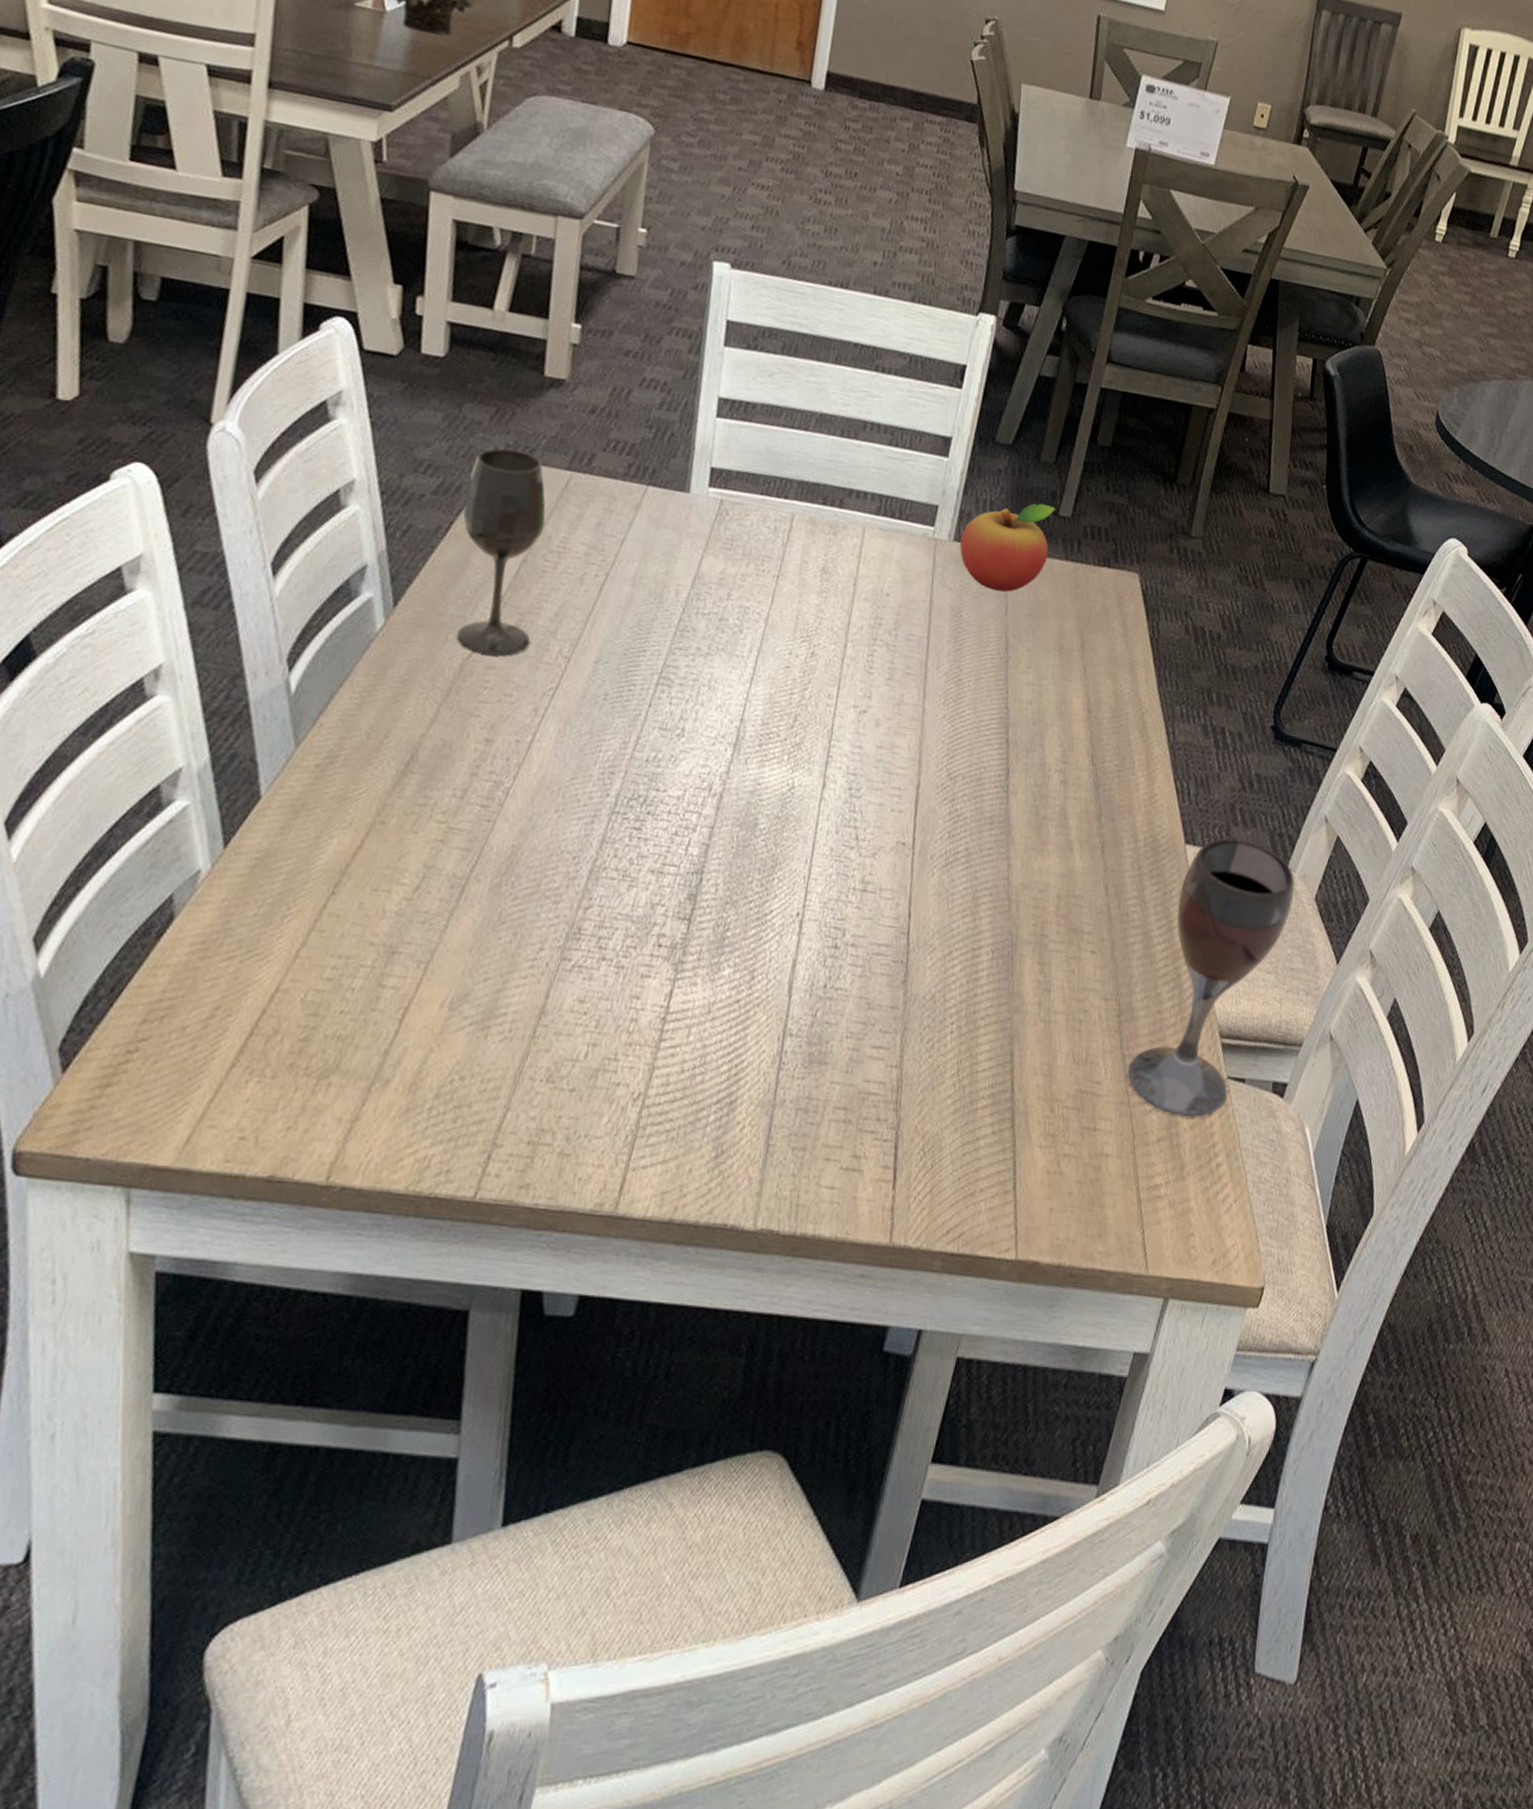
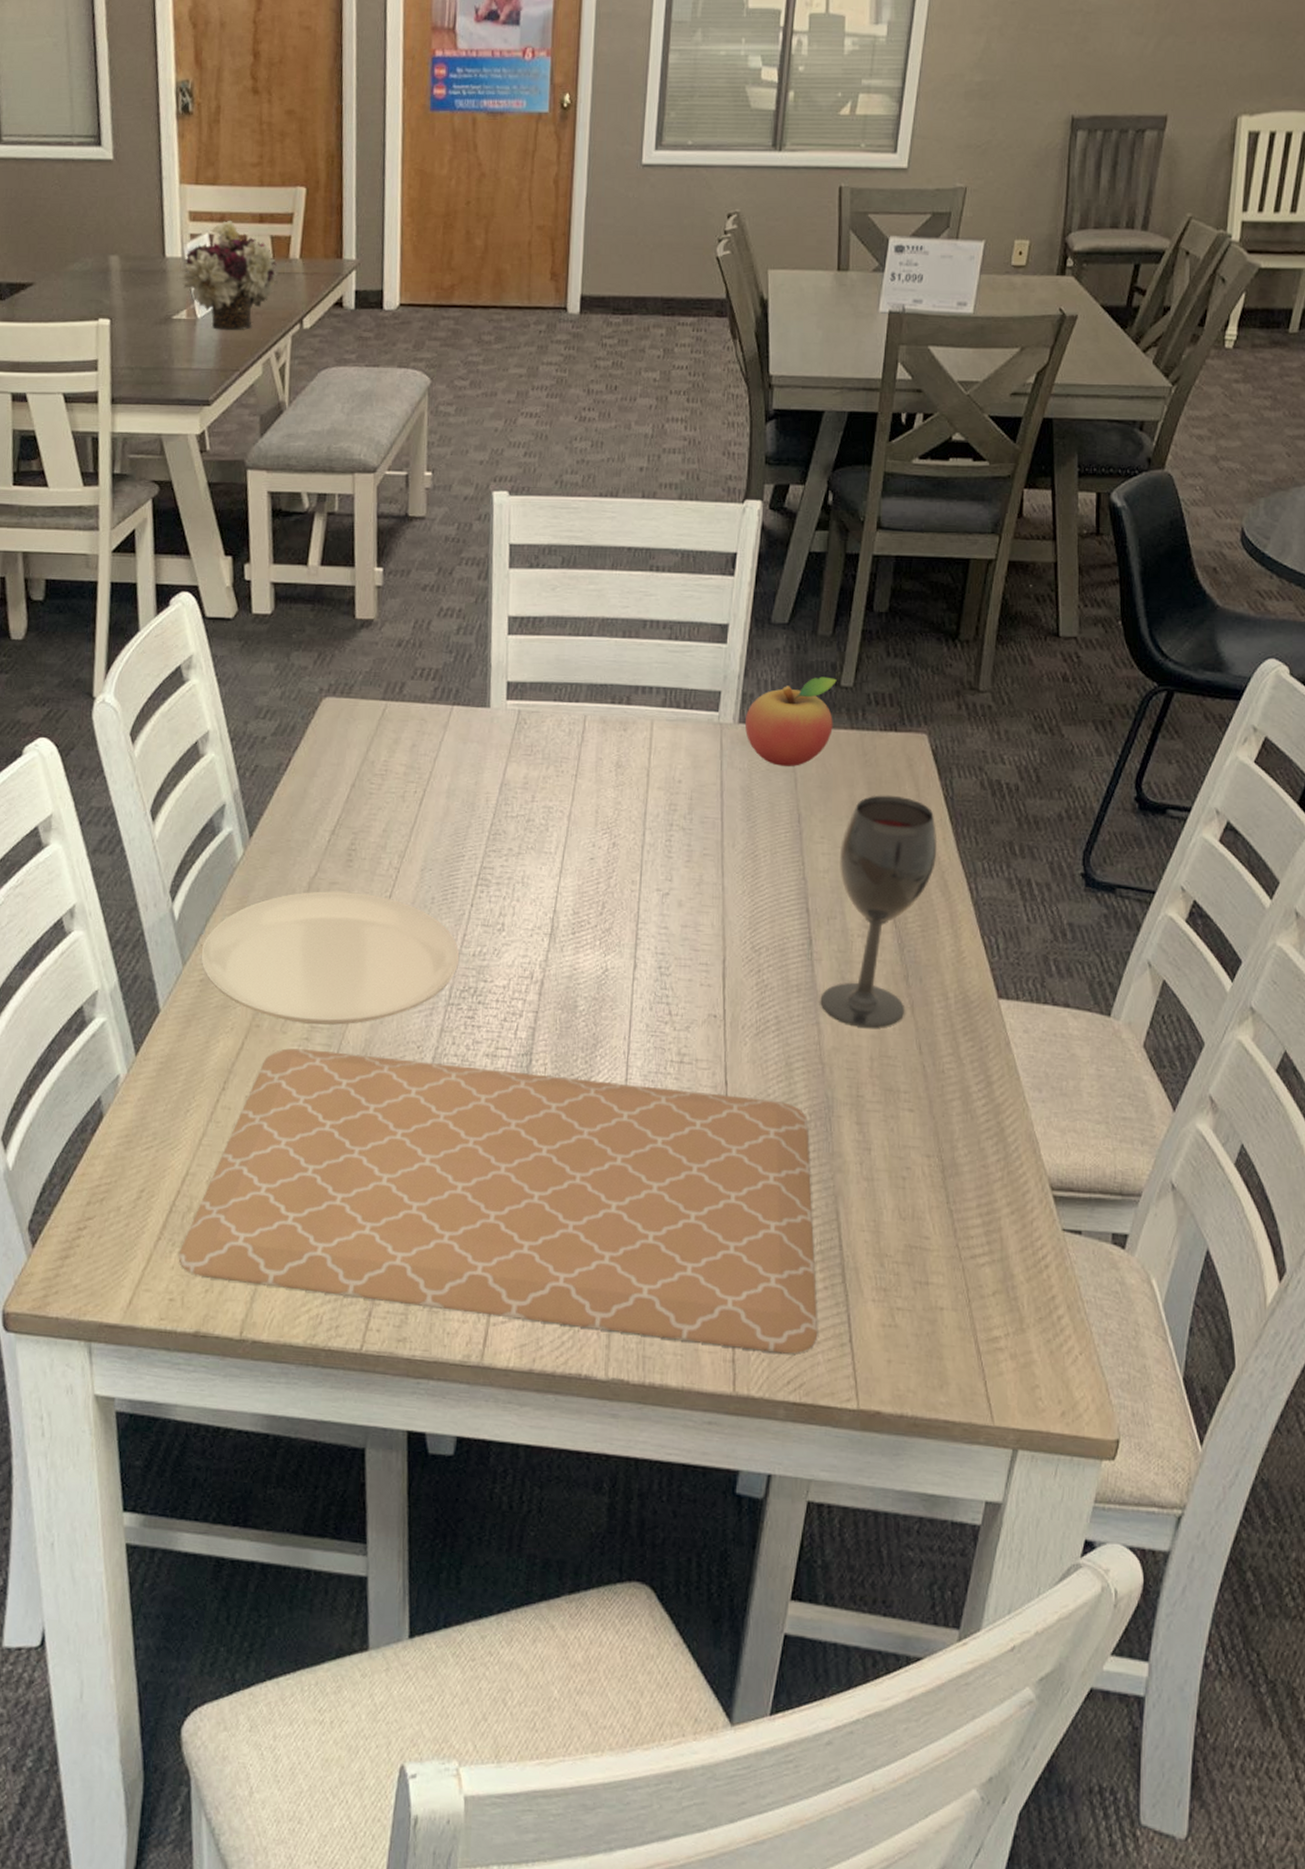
placemat: none [256,850,990,1202] -> present [178,1048,818,1354]
plate: none [319,674,631,828] -> present [201,891,460,1025]
wine glass: present [456,448,546,656] -> none [299,688,368,872]
wine glass: none [1012,629,1140,866] -> present [820,795,938,1028]
cup: present [1127,838,1295,1118] -> none [956,989,1120,1271]

